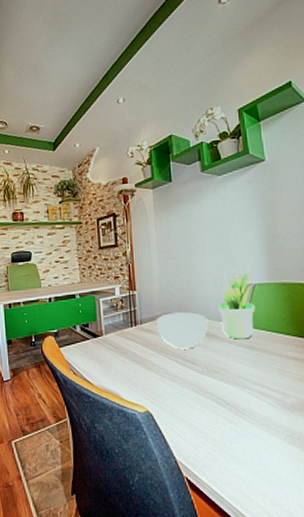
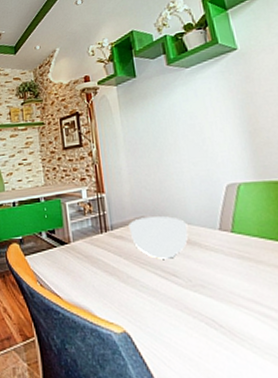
planter: present [218,268,256,340] -> none [198,166,245,248]

